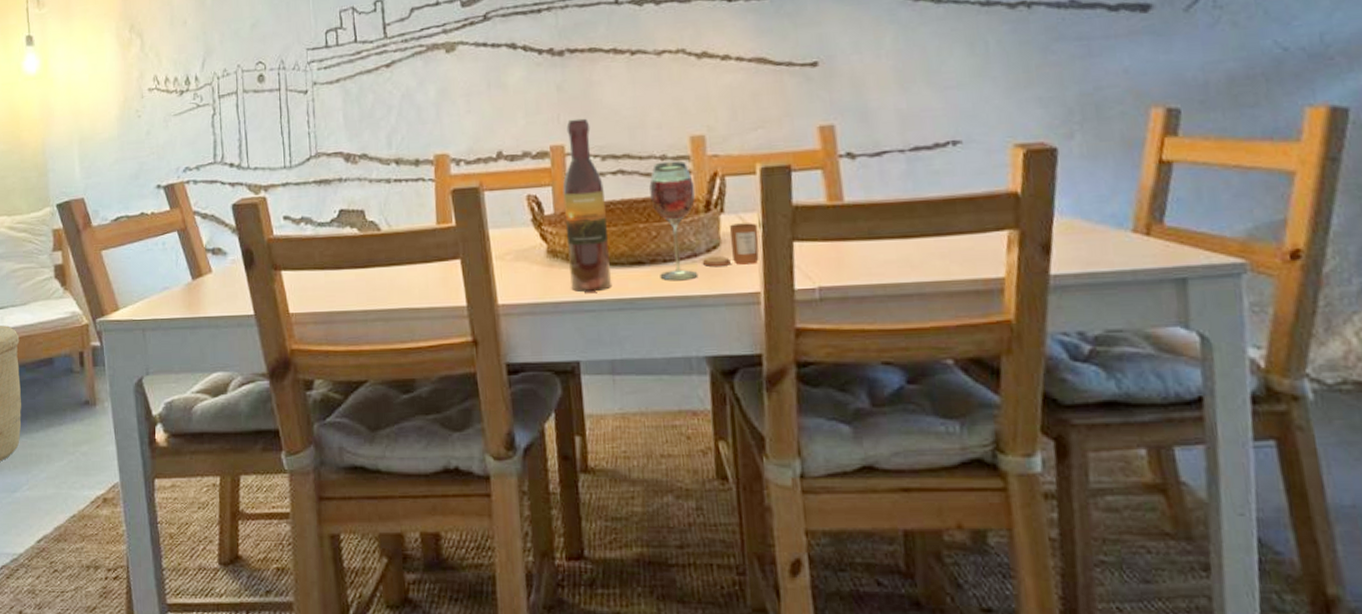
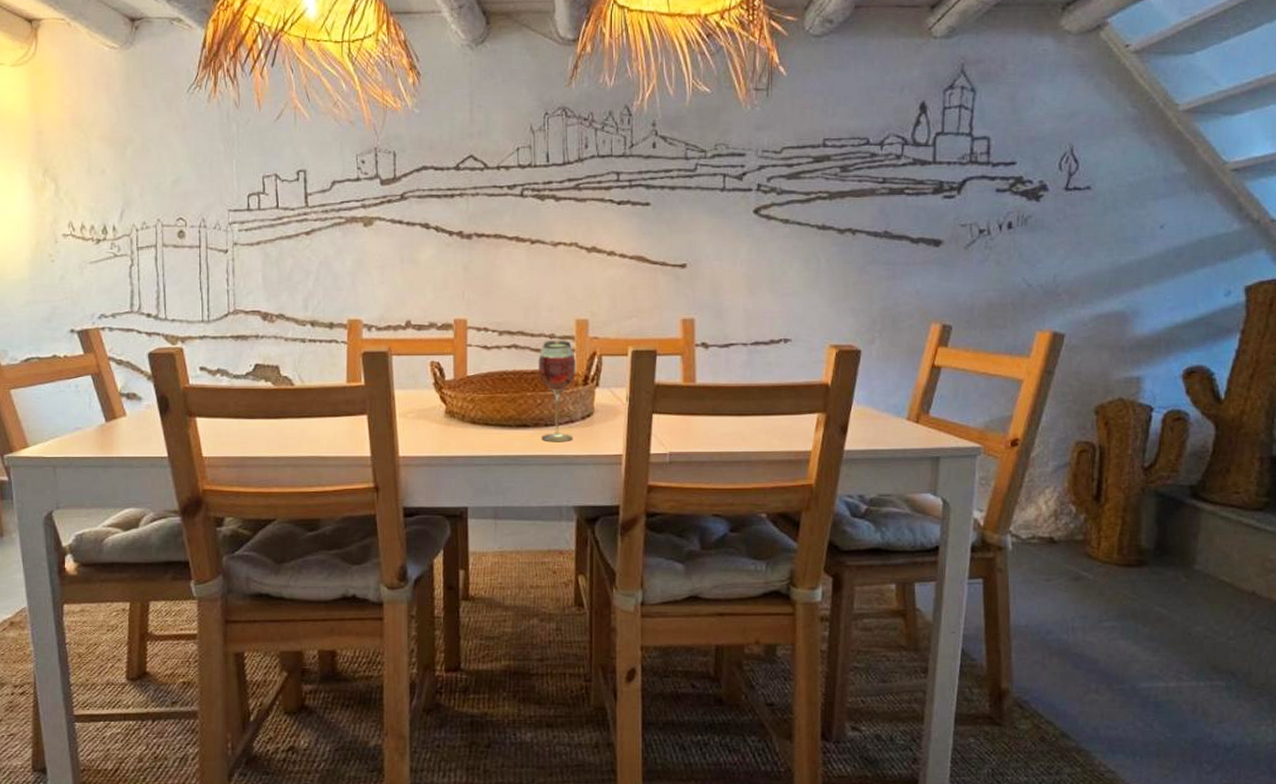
wine bottle: present [562,118,613,292] -> none [463,297,500,448]
candle: present [703,223,759,266] -> none [578,396,625,431]

